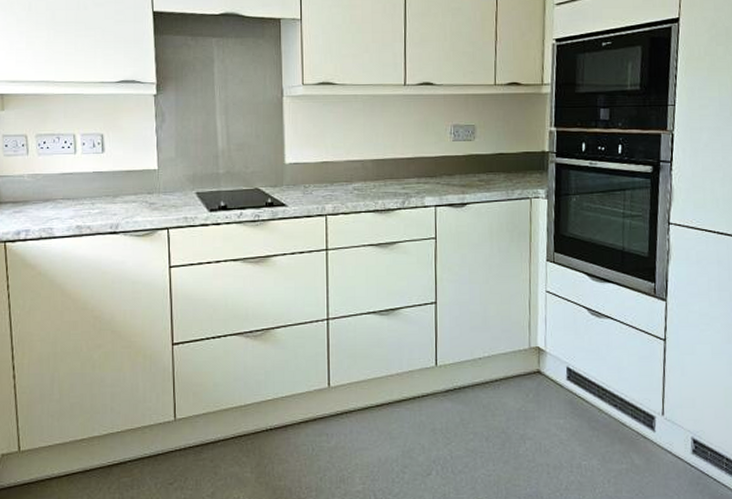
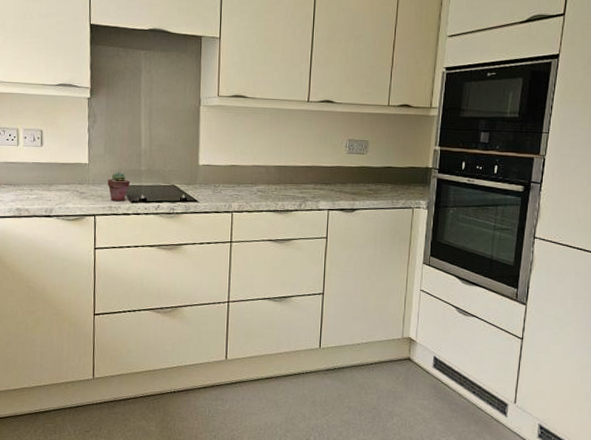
potted succulent: none [181,176,206,210] -> present [108,171,130,201]

